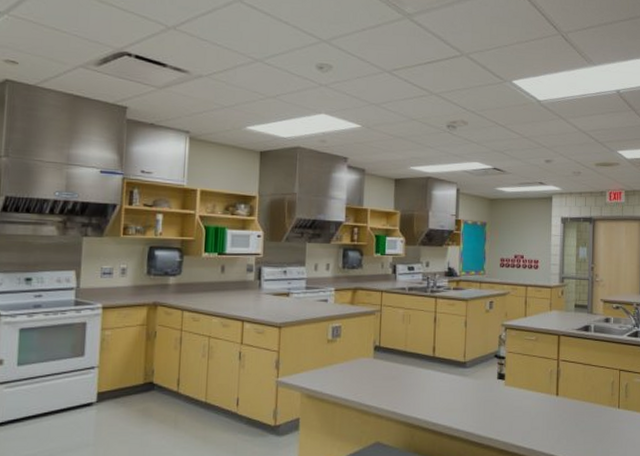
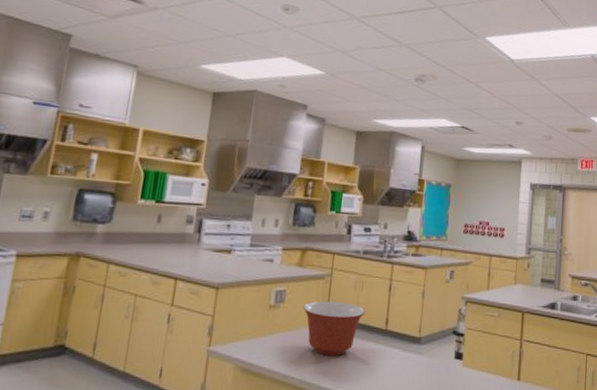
mixing bowl: none [357,334,414,381] -> present [303,301,366,356]

